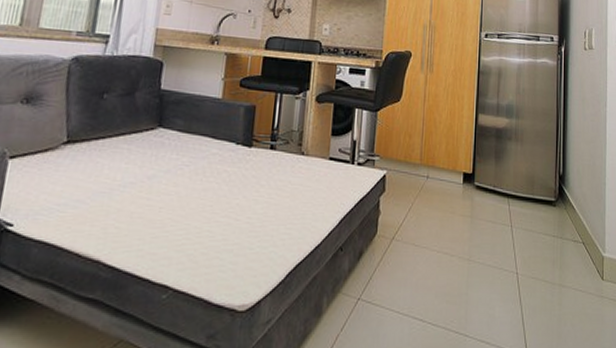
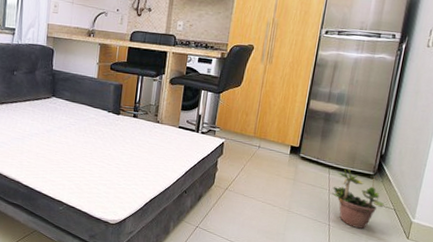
potted plant: none [512,196,572,273] -> present [329,168,385,229]

